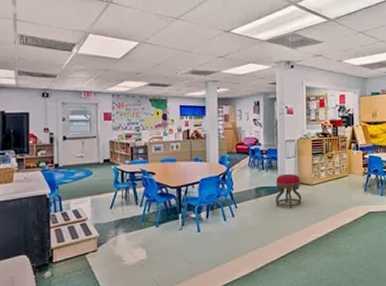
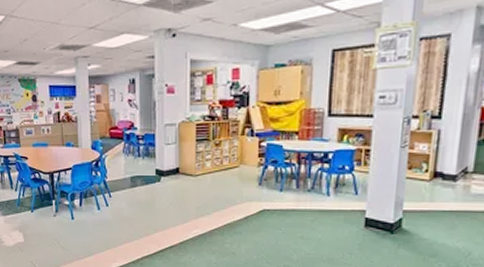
stool: present [275,173,302,209] -> none [153,162,183,202]

